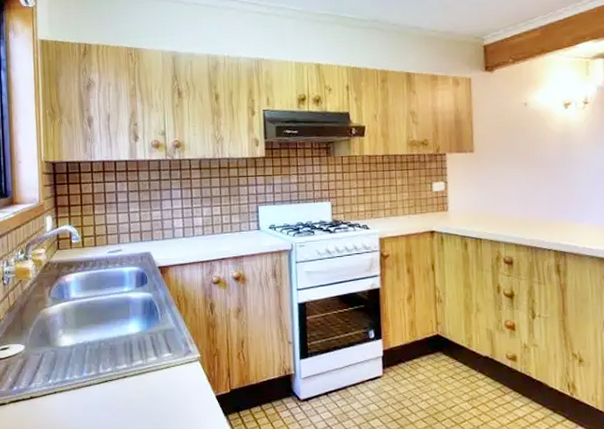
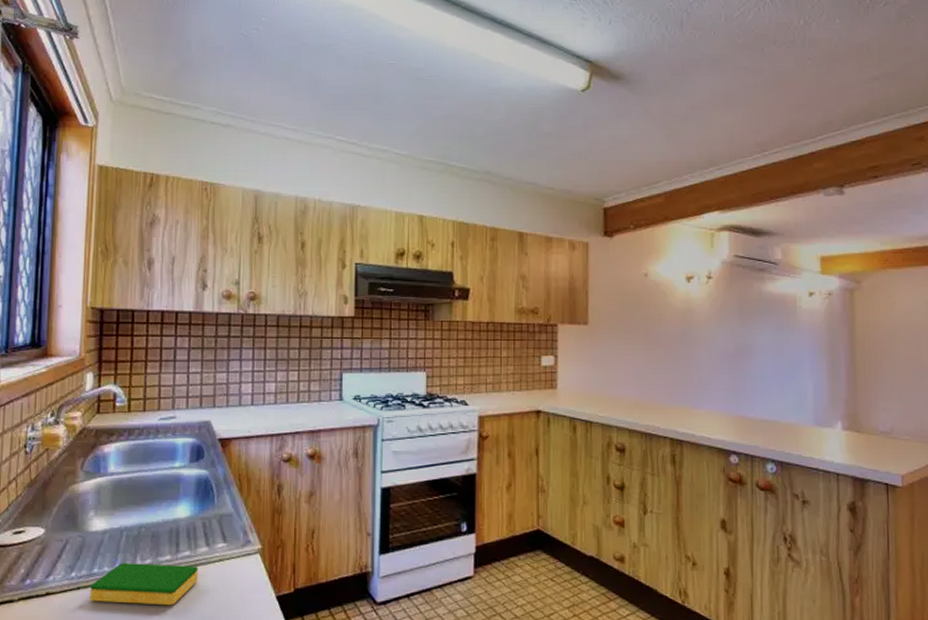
dish sponge: none [64,371,151,405] -> present [89,563,198,606]

